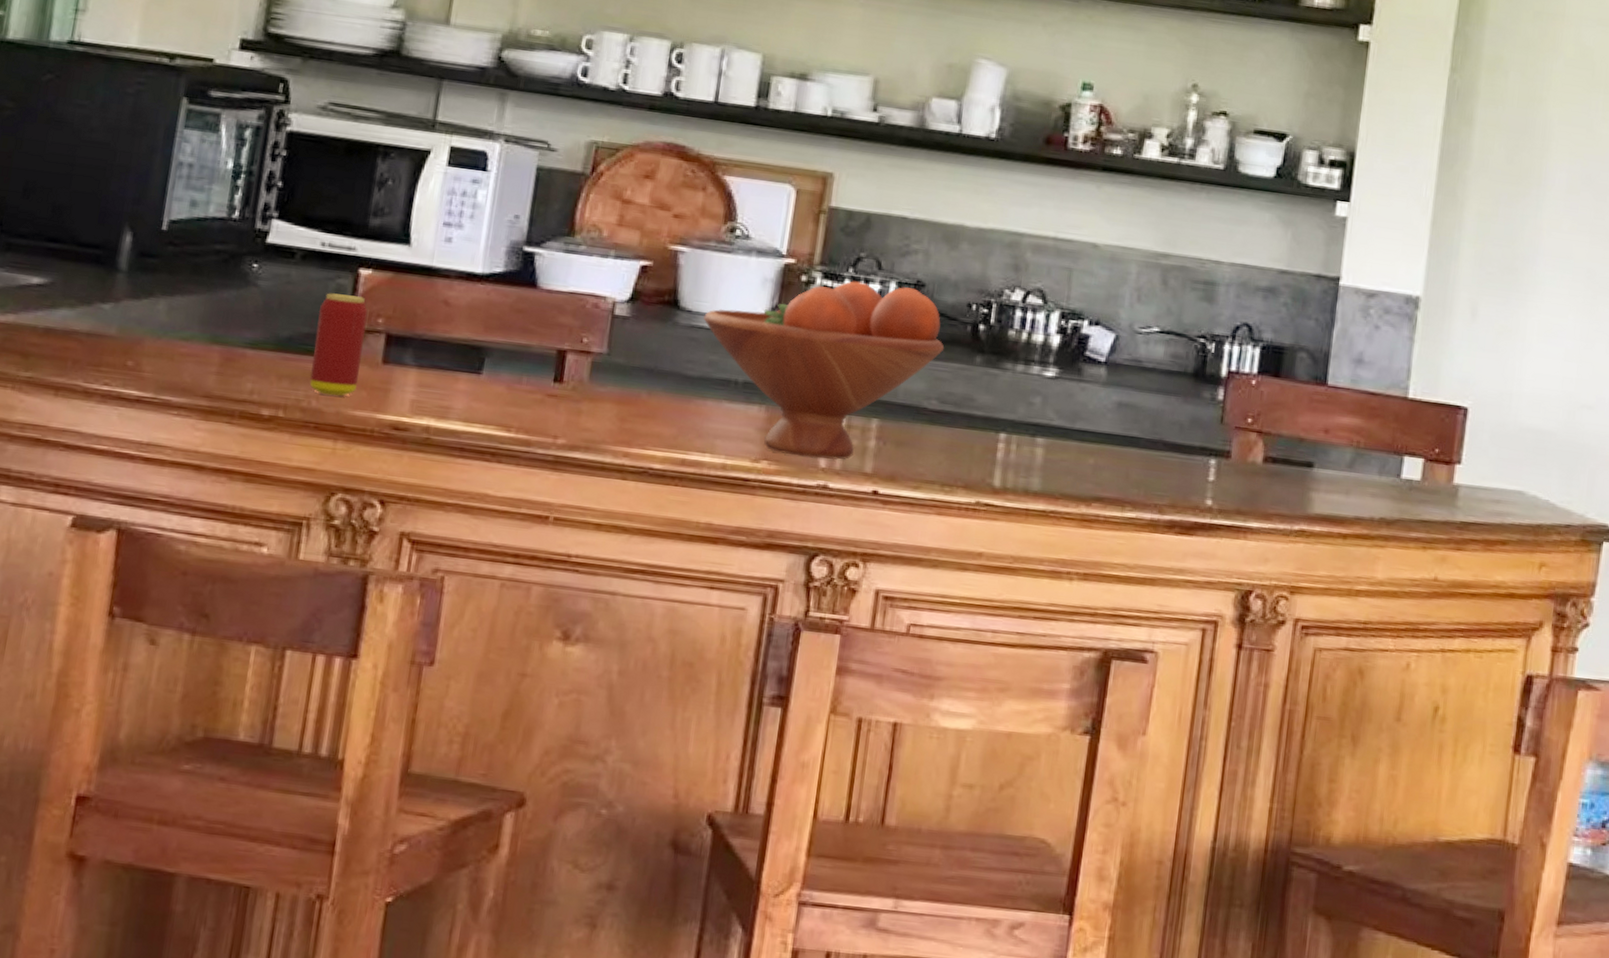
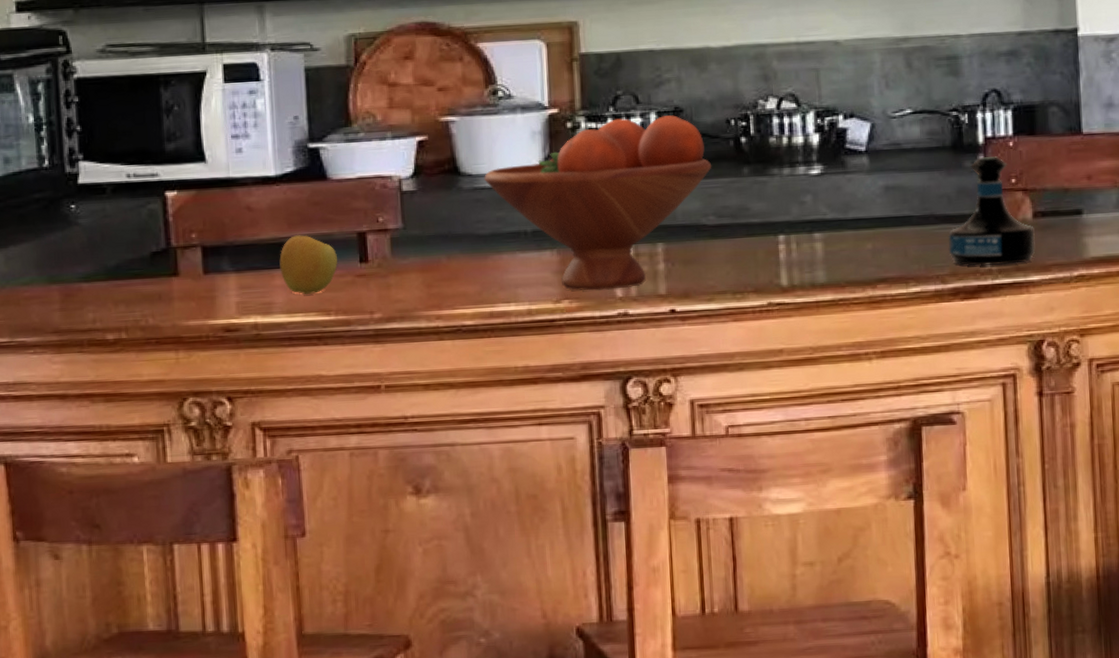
beverage can: present [309,293,368,396] -> none [137,217,186,312]
apple: none [466,340,531,406] -> present [279,235,339,295]
tequila bottle: none [1171,390,1263,507] -> present [948,156,1035,266]

